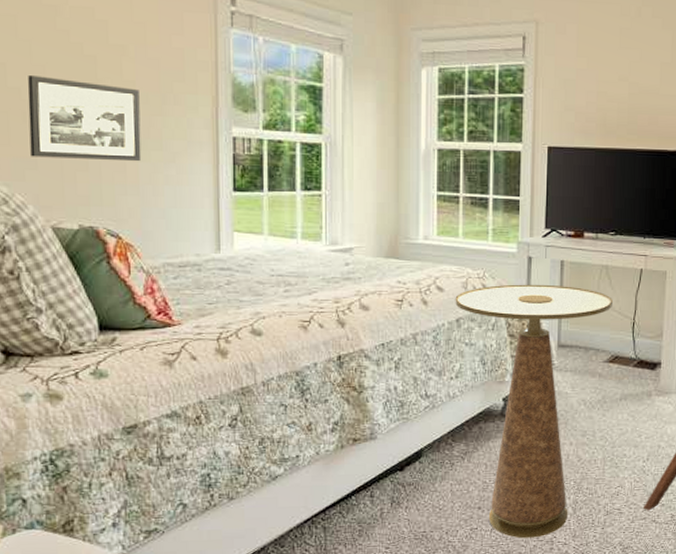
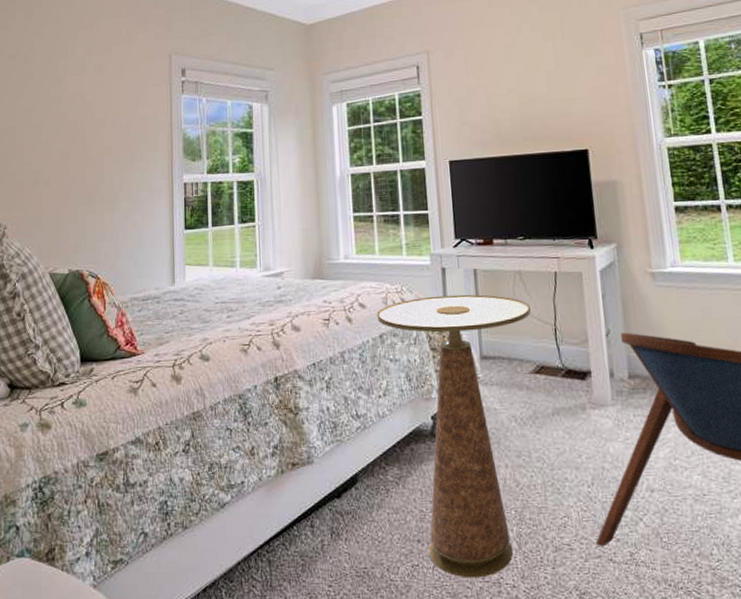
picture frame: present [27,74,142,162] -> none [37,150,116,216]

